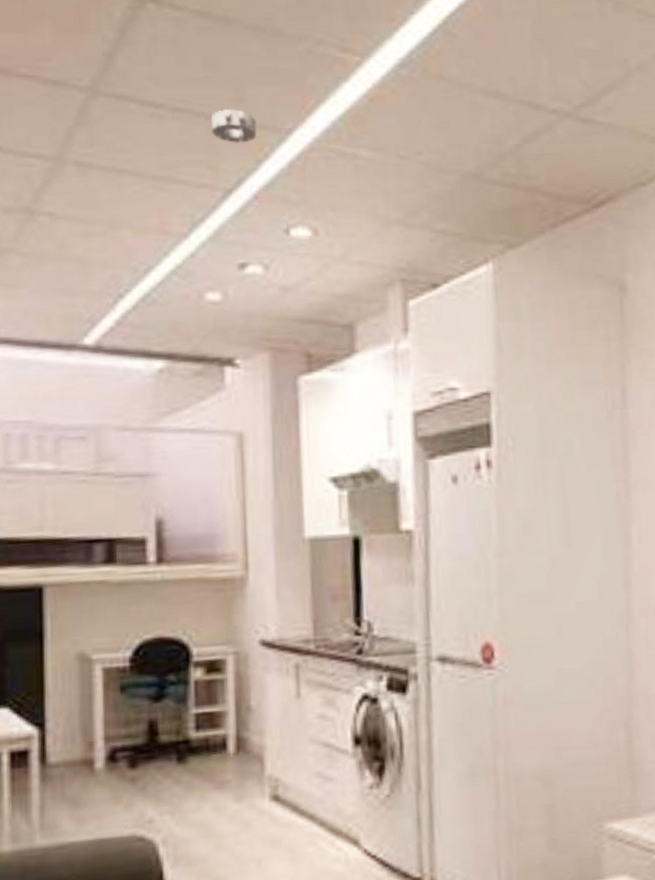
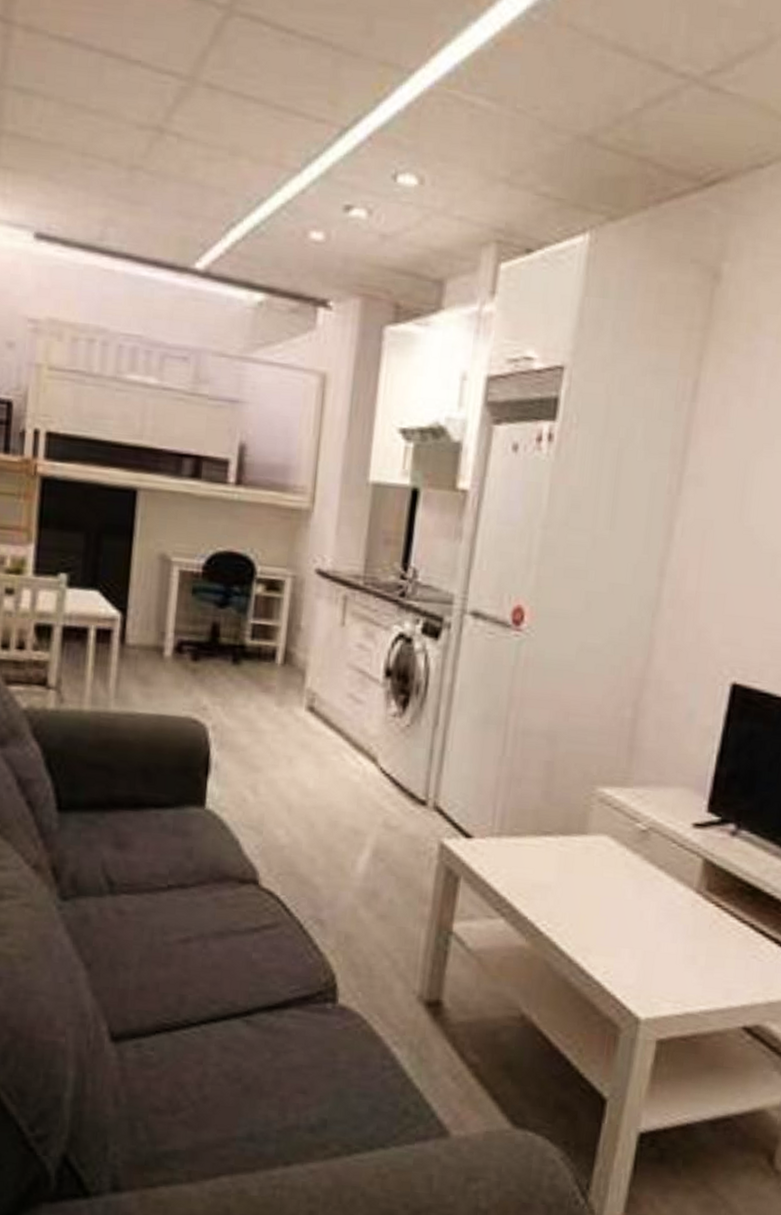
smoke detector: present [211,109,257,144] -> none [336,41,382,80]

